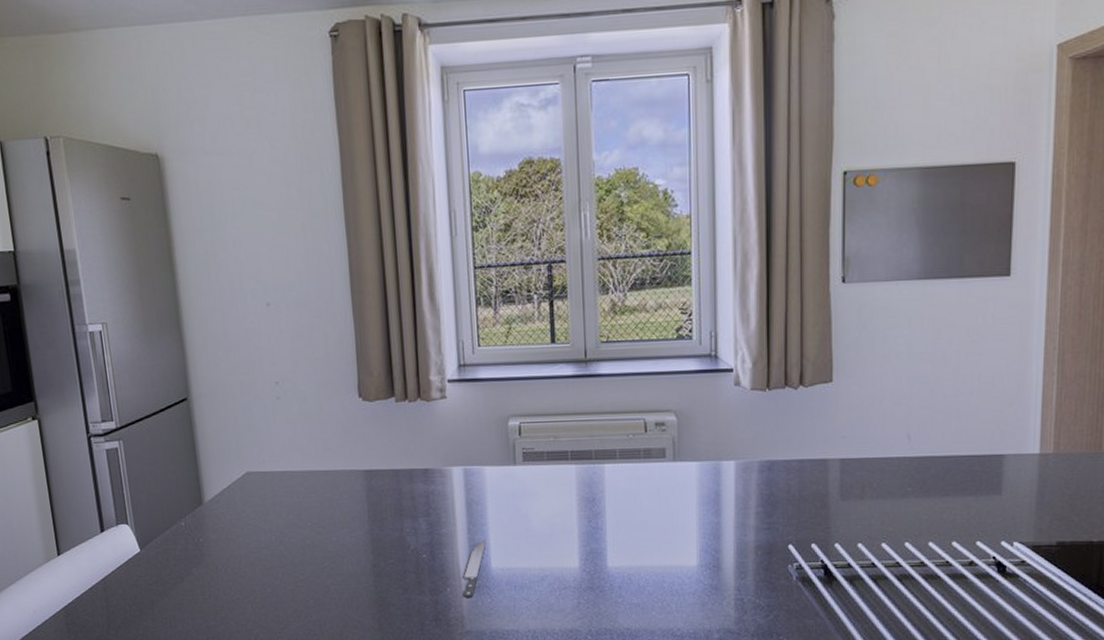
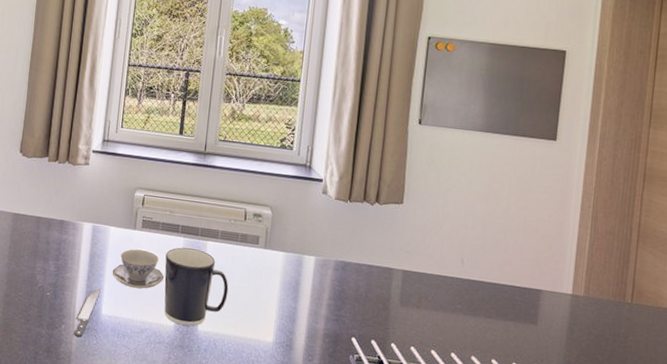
teacup: none [496,487,560,532] -> present [112,249,165,289]
mug: none [557,476,637,564] -> present [164,247,229,327]

